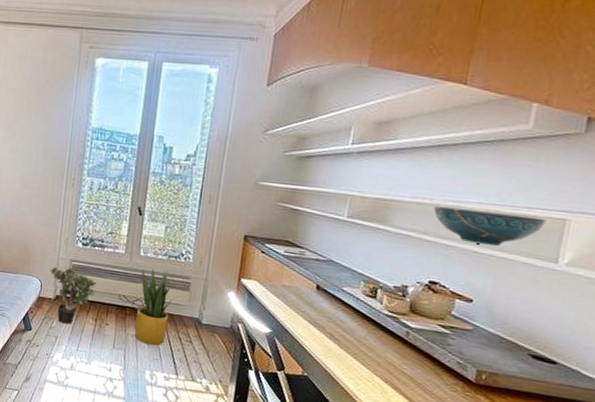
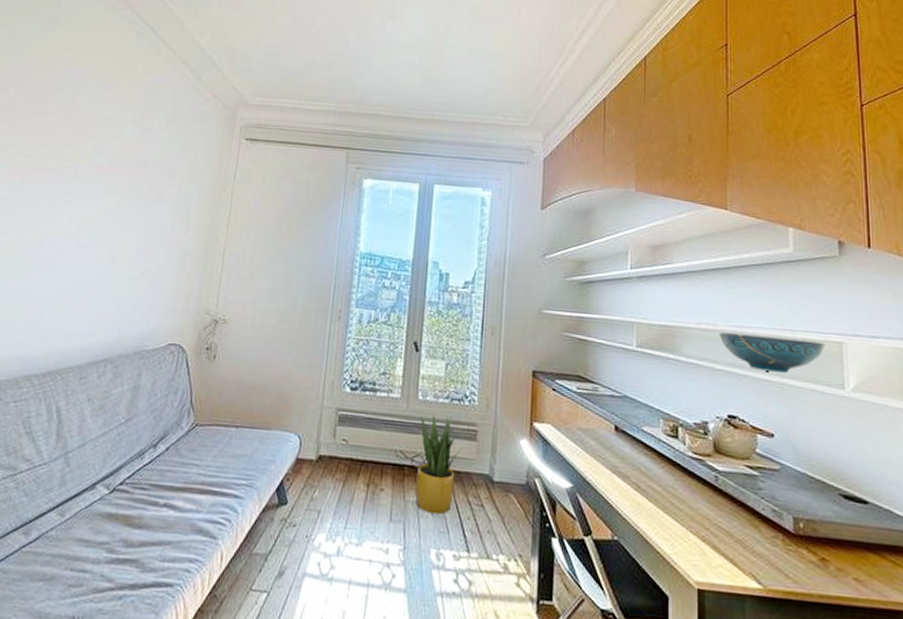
potted plant: present [50,266,97,325] -> none [311,418,368,493]

